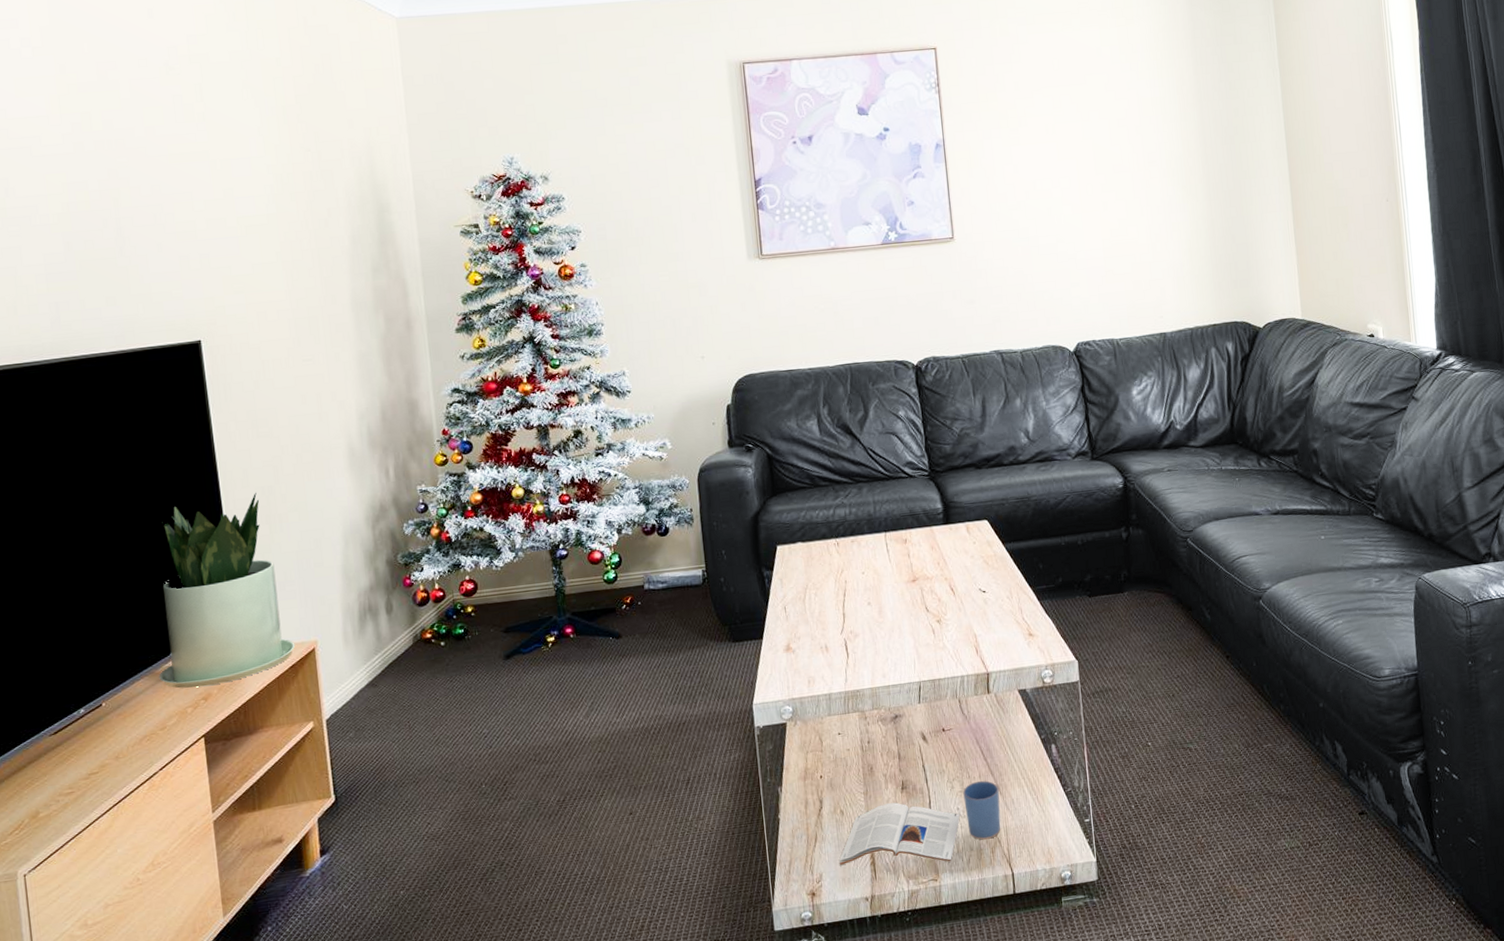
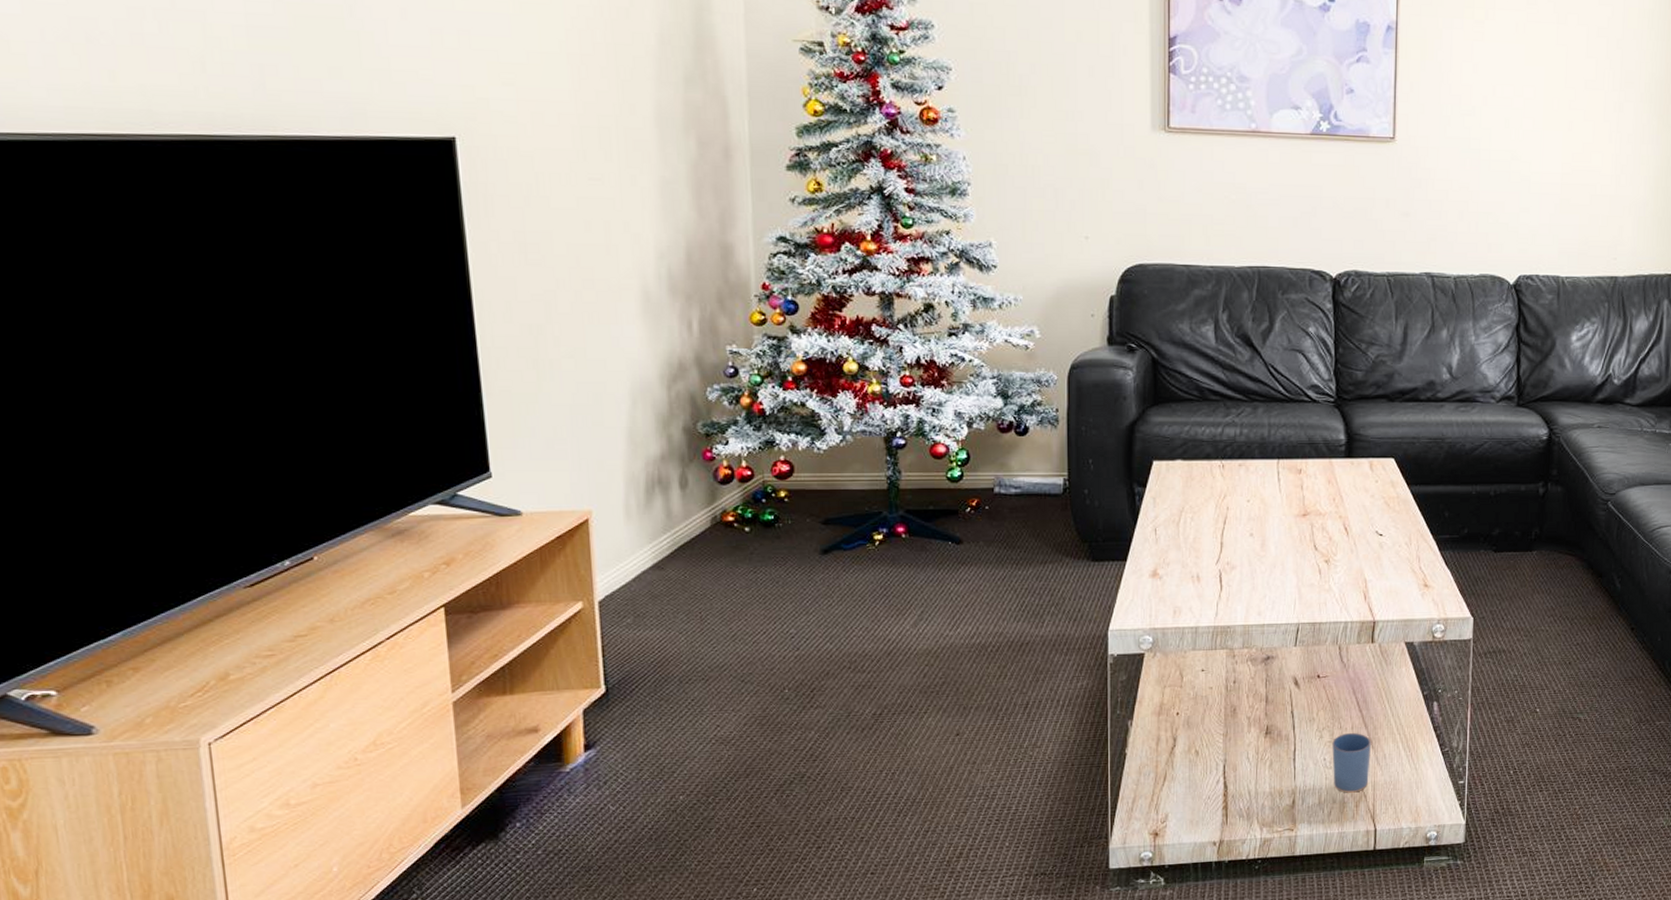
planter: present [159,492,296,689] -> none [388,330,564,550]
magazine: present [839,802,961,866] -> none [1188,747,1327,813]

